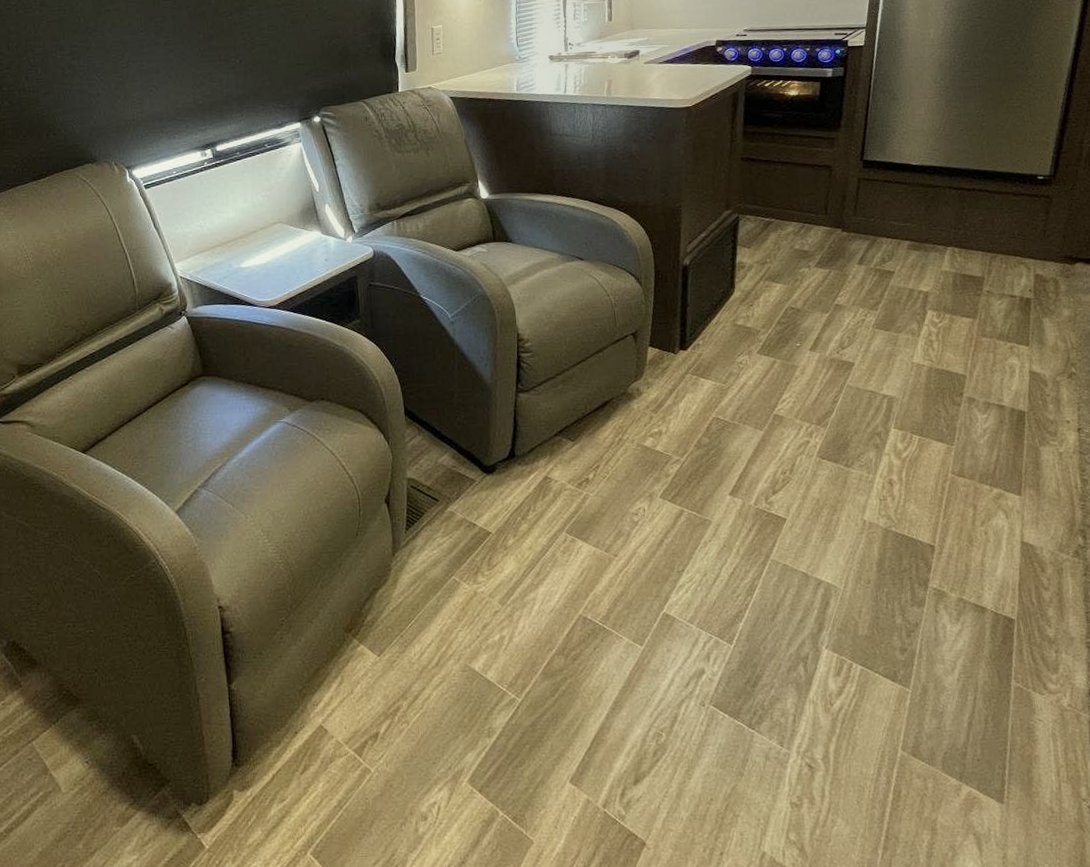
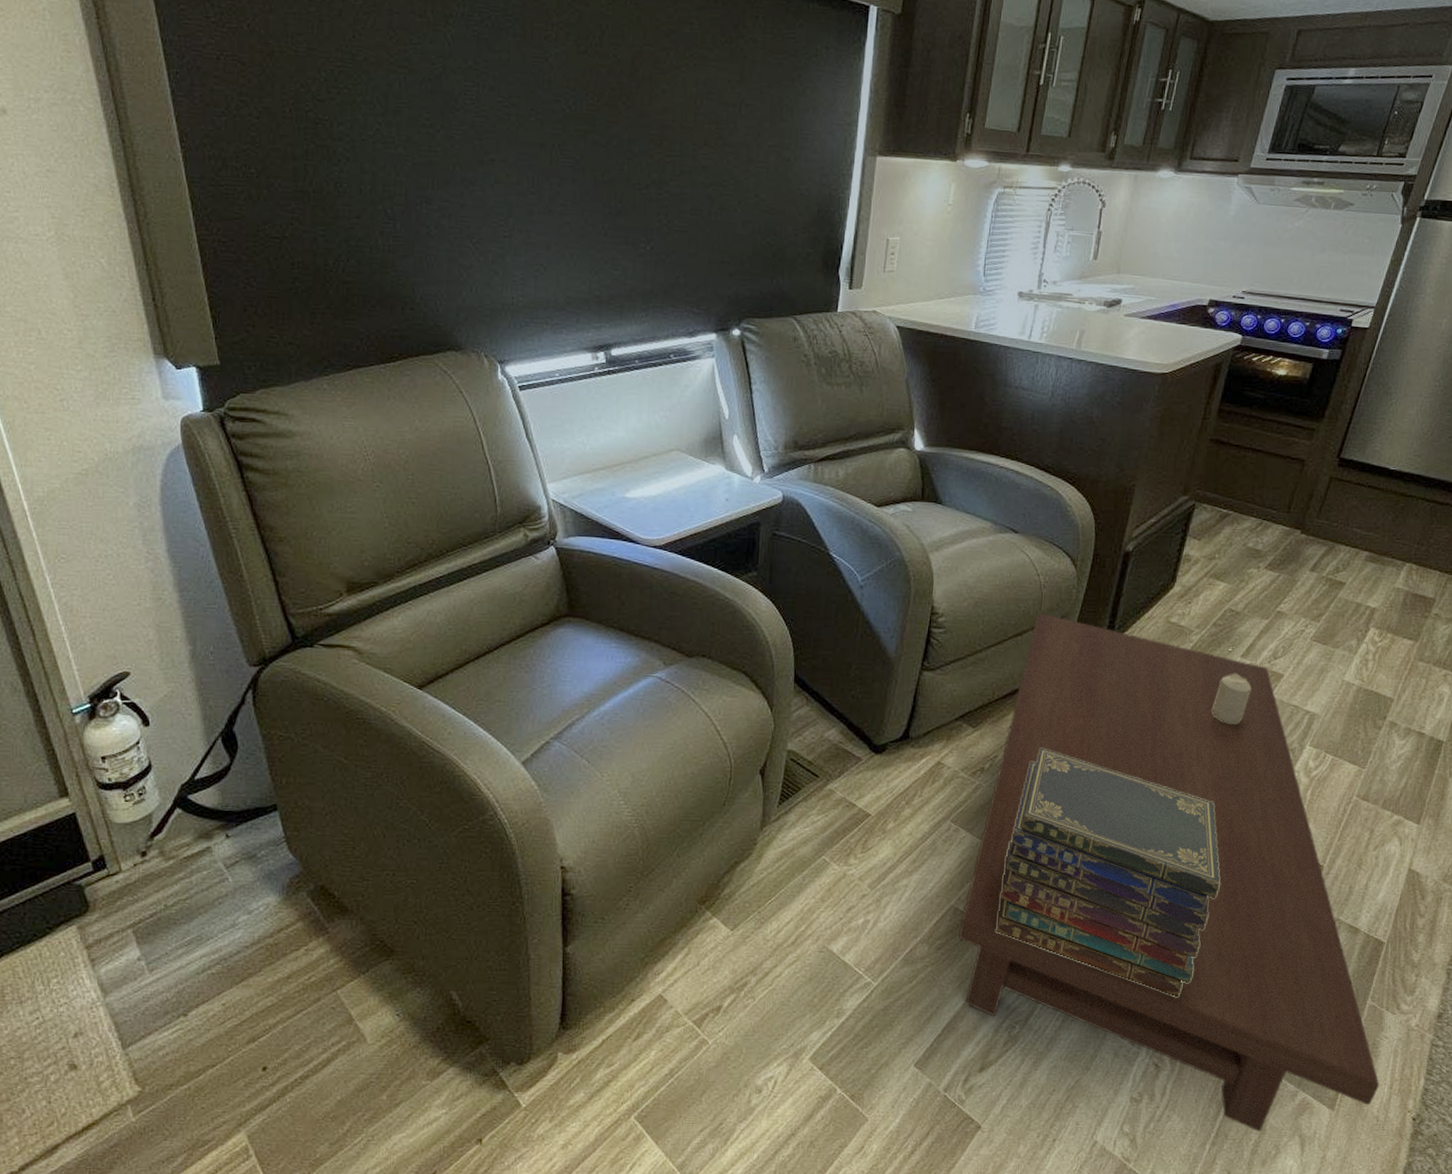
coffee table: none [590,329,1046,832] -> present [958,613,1380,1132]
book stack: none [623,454,836,692] -> present [996,747,1220,997]
candle: none [793,367,826,415] -> present [1212,674,1251,724]

